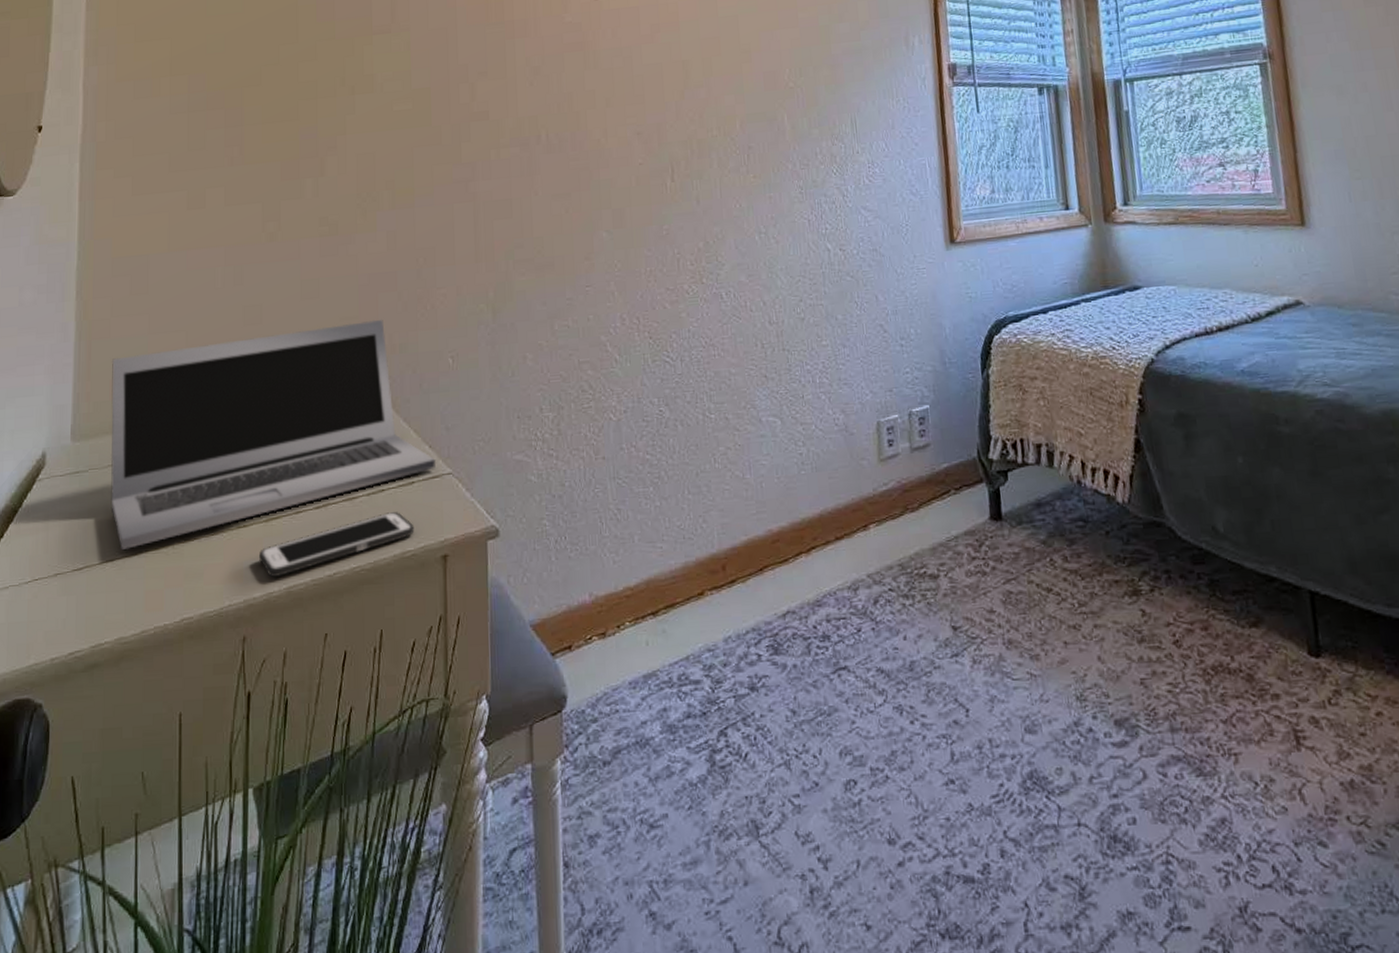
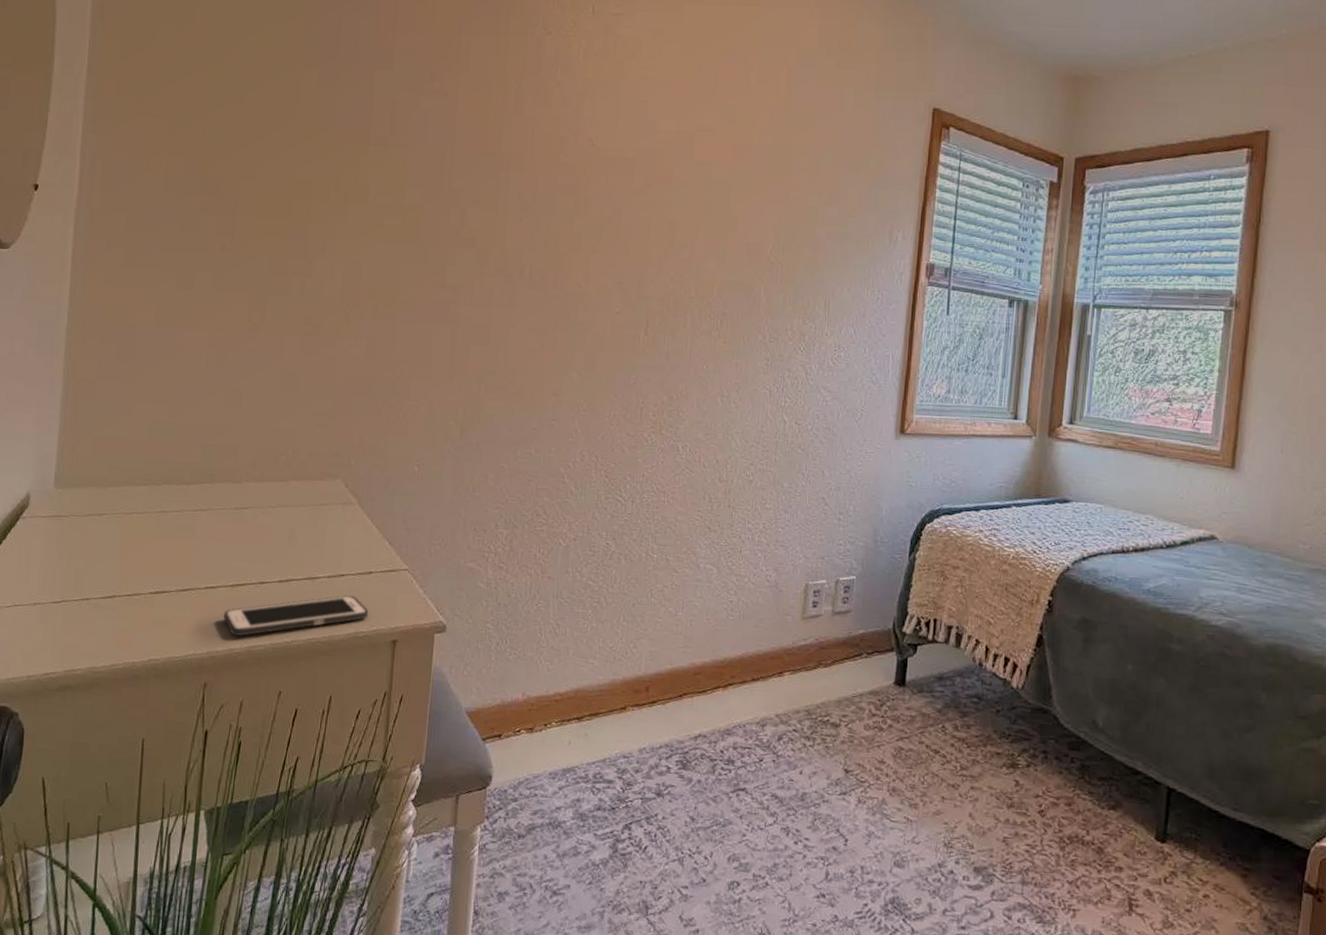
laptop: present [110,319,436,551] -> none [89,417,394,592]

